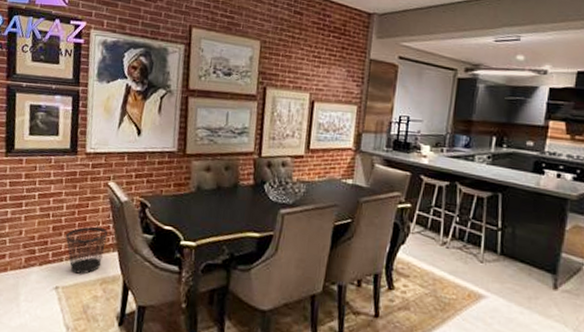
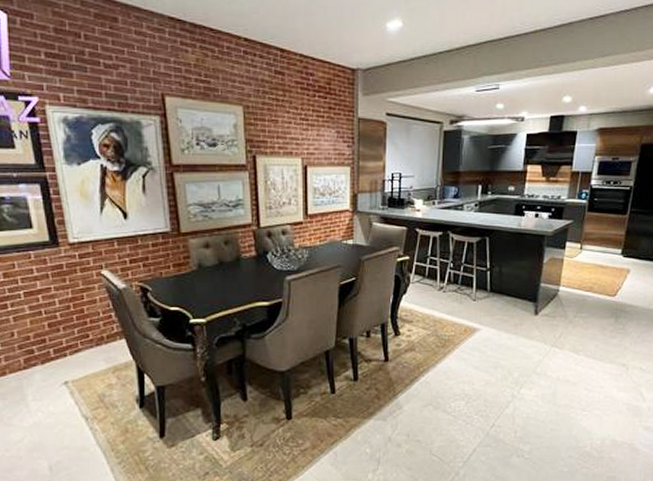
wastebasket: present [66,226,108,274] -> none [65,317,111,366]

